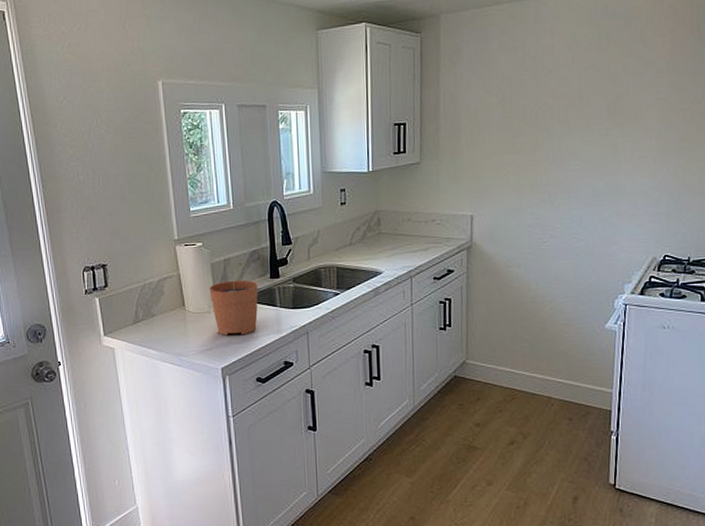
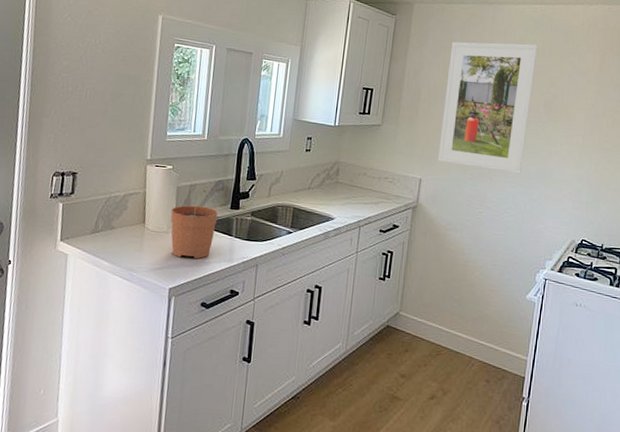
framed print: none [488,38,593,193] -> present [437,41,538,174]

